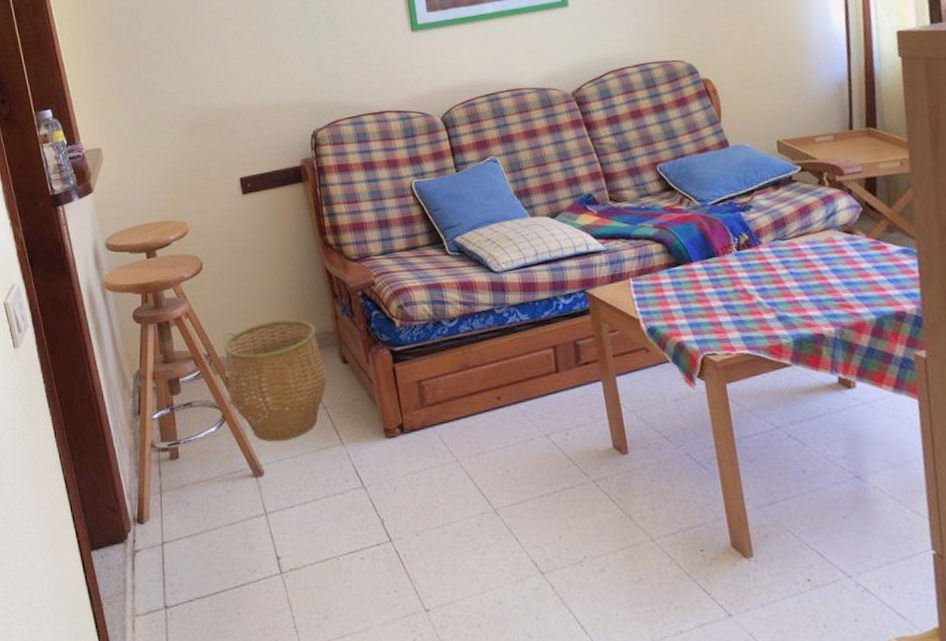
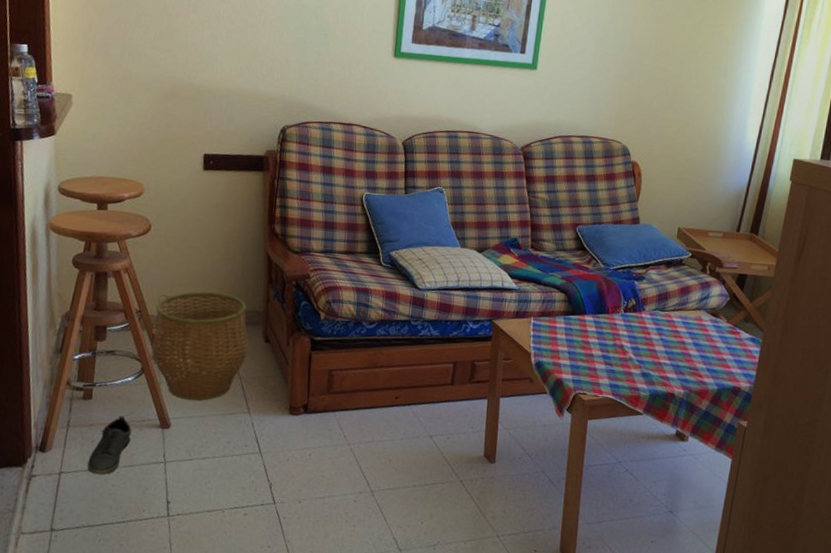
shoe: none [188,471,227,539] -> present [87,416,132,475]

